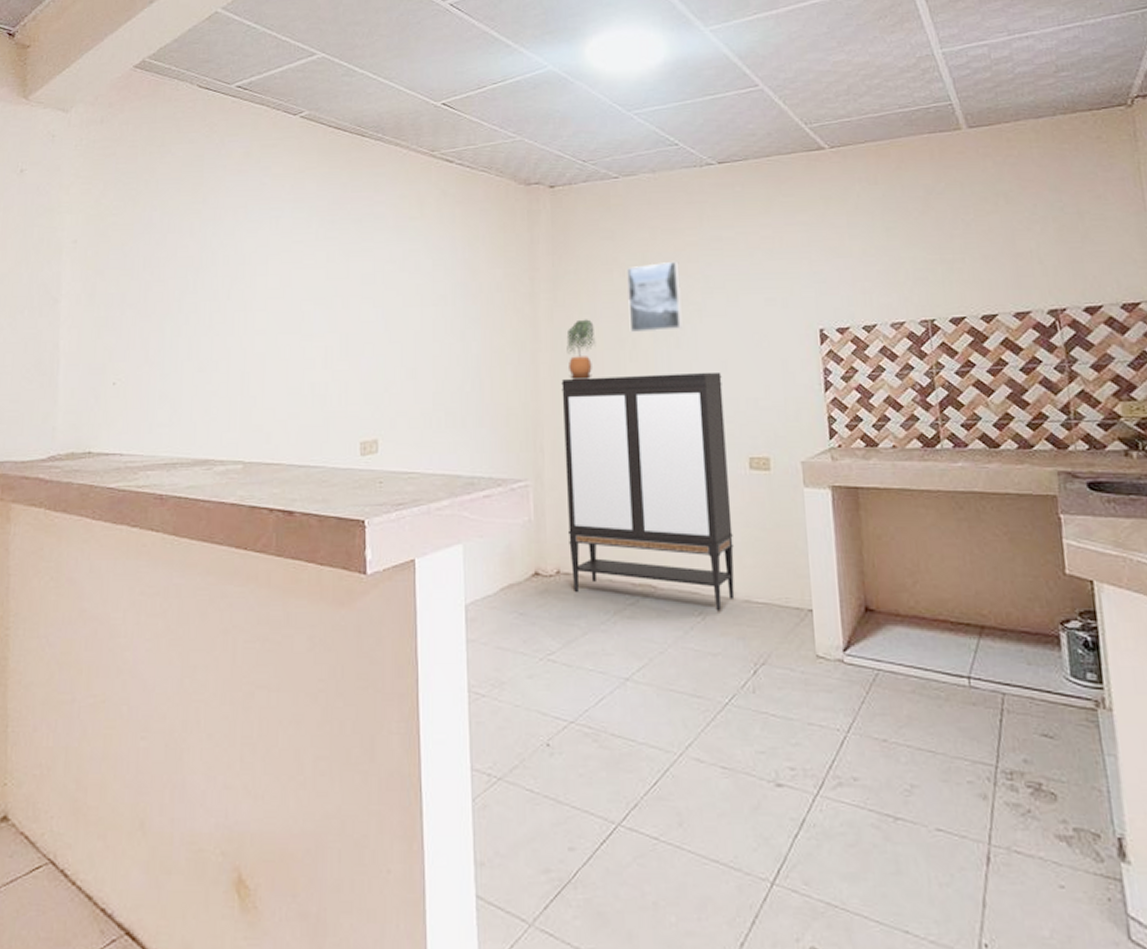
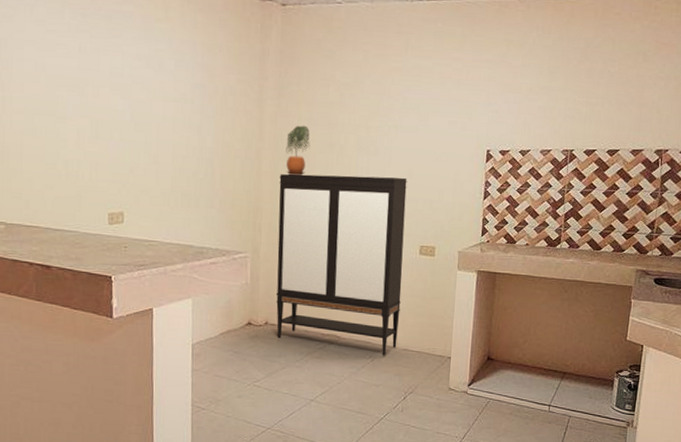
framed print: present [626,261,683,333] -> none [338,82,384,141]

